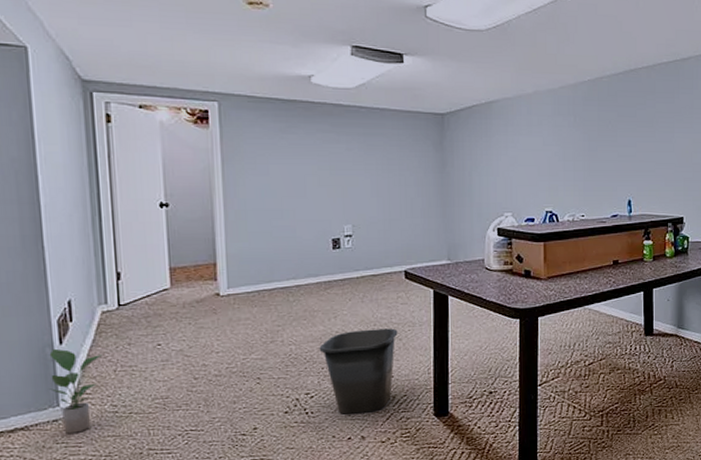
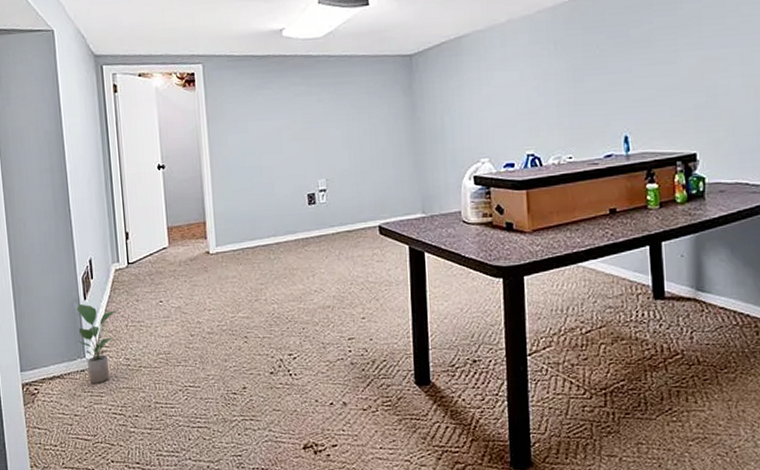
waste bin: present [319,328,398,415] -> none [299,287,375,378]

